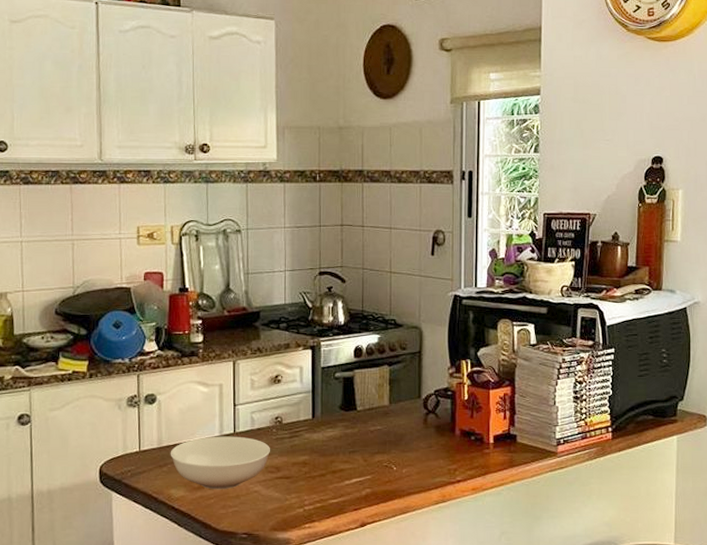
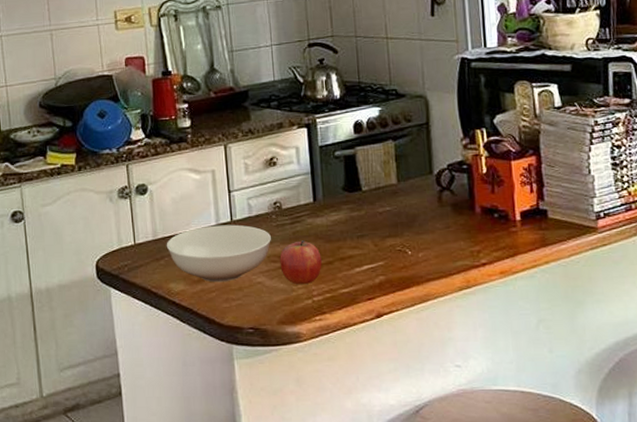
fruit: none [276,454,315,495] -> present [279,240,322,285]

